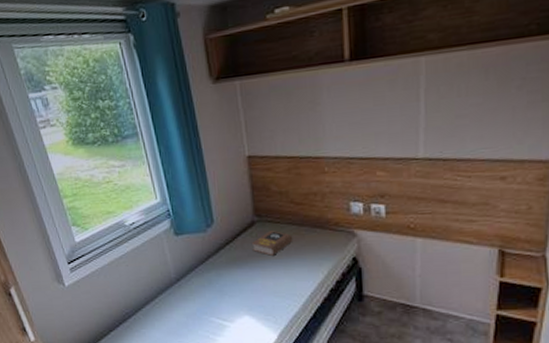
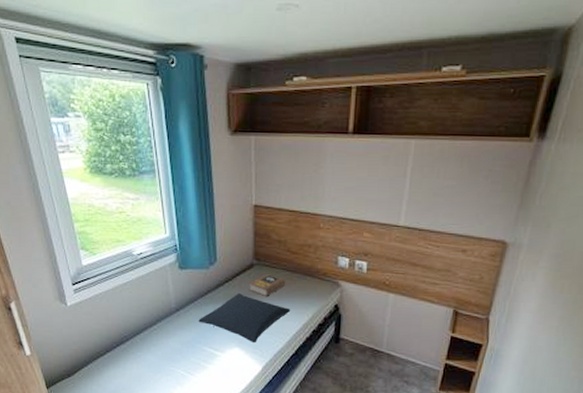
pillow: none [201,255,303,310] -> present [198,293,291,344]

